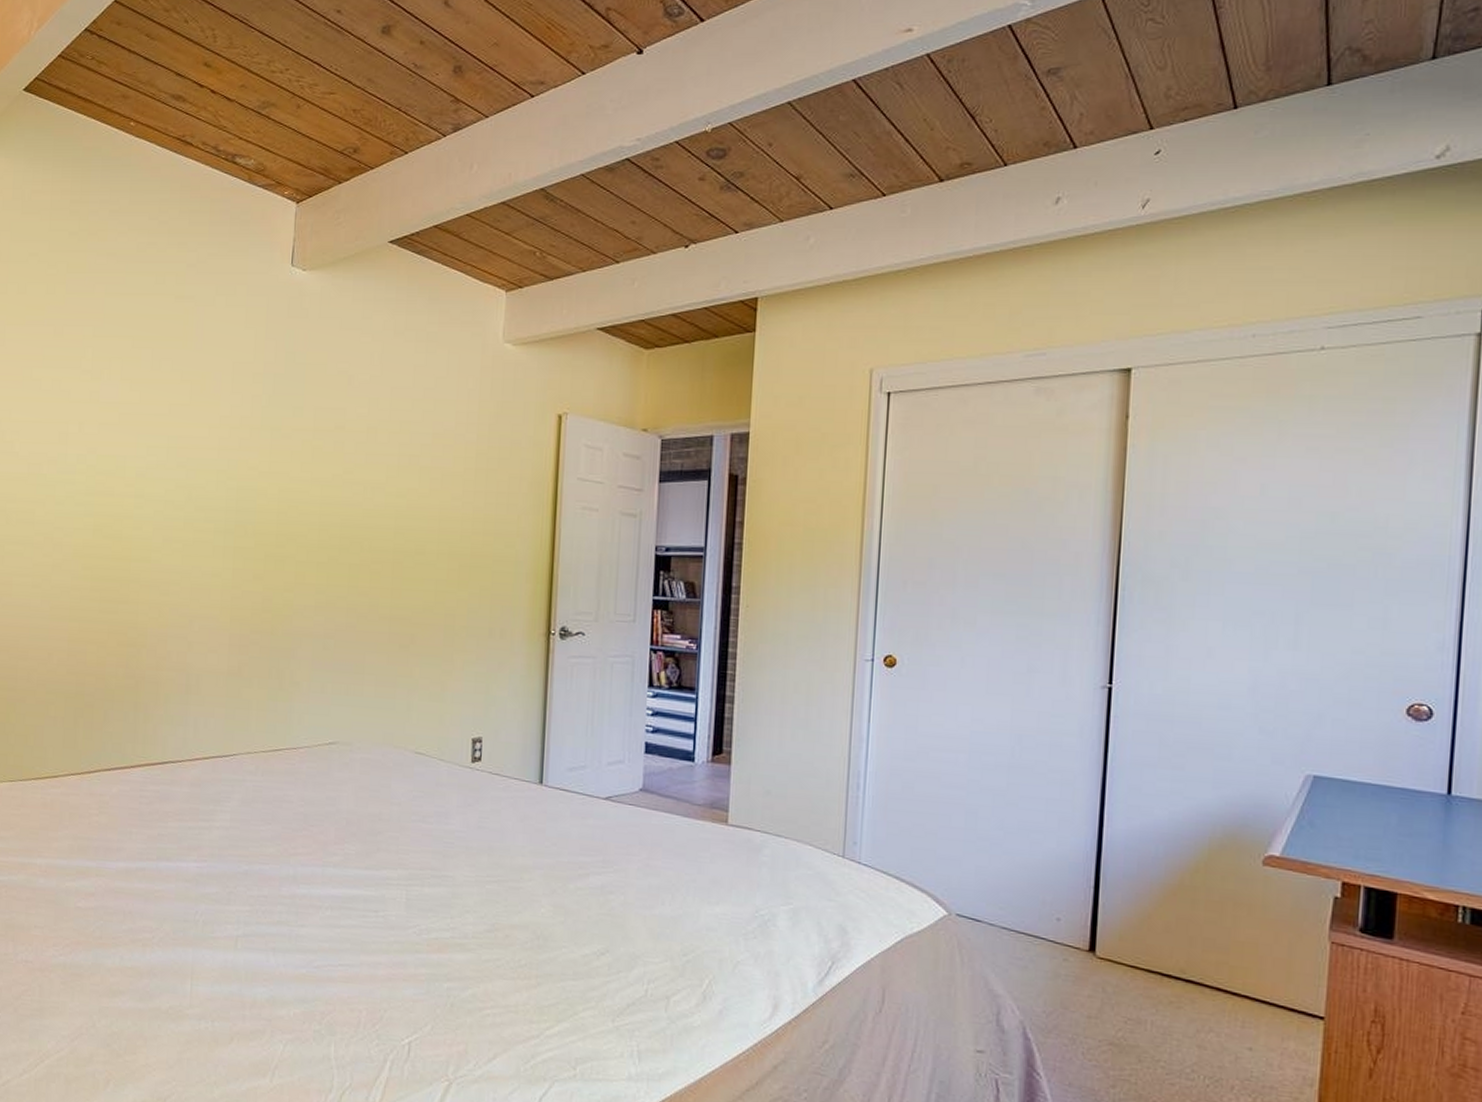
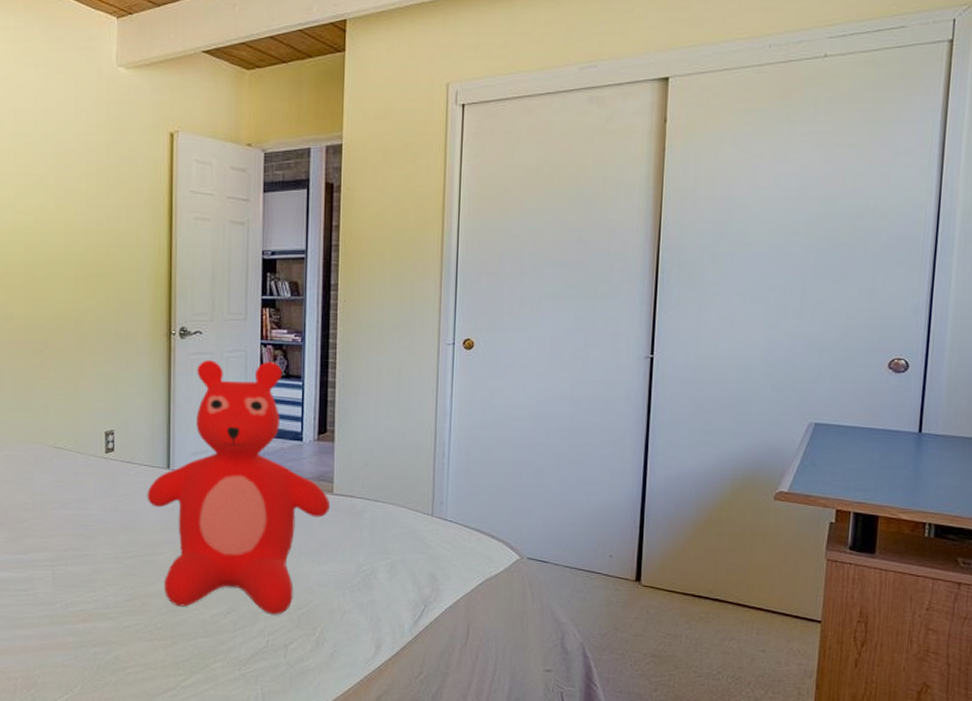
teddy bear: none [515,665,725,961] -> present [147,360,331,615]

